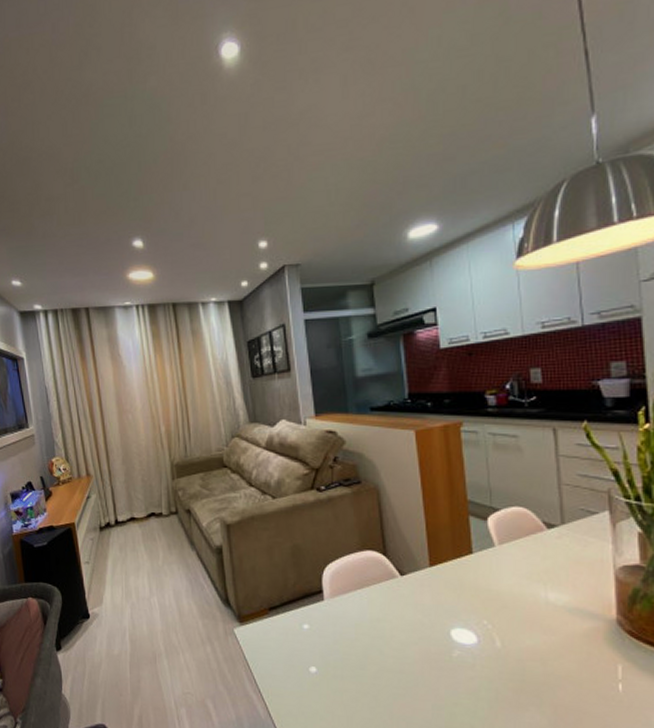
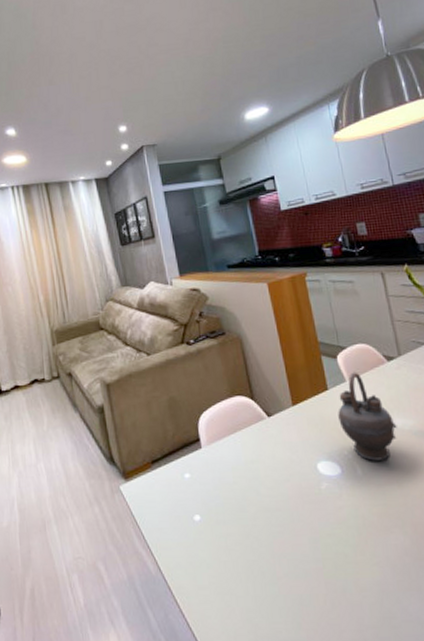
teapot: none [481,537,549,635] -> present [338,372,397,461]

